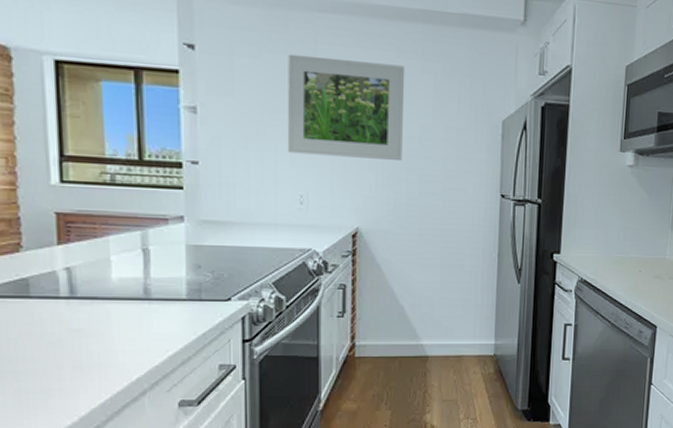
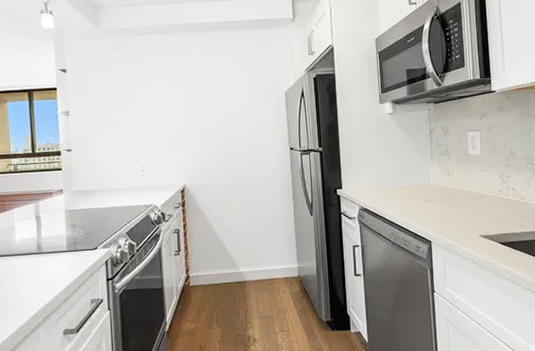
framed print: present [287,53,405,160] -> none [128,63,213,136]

